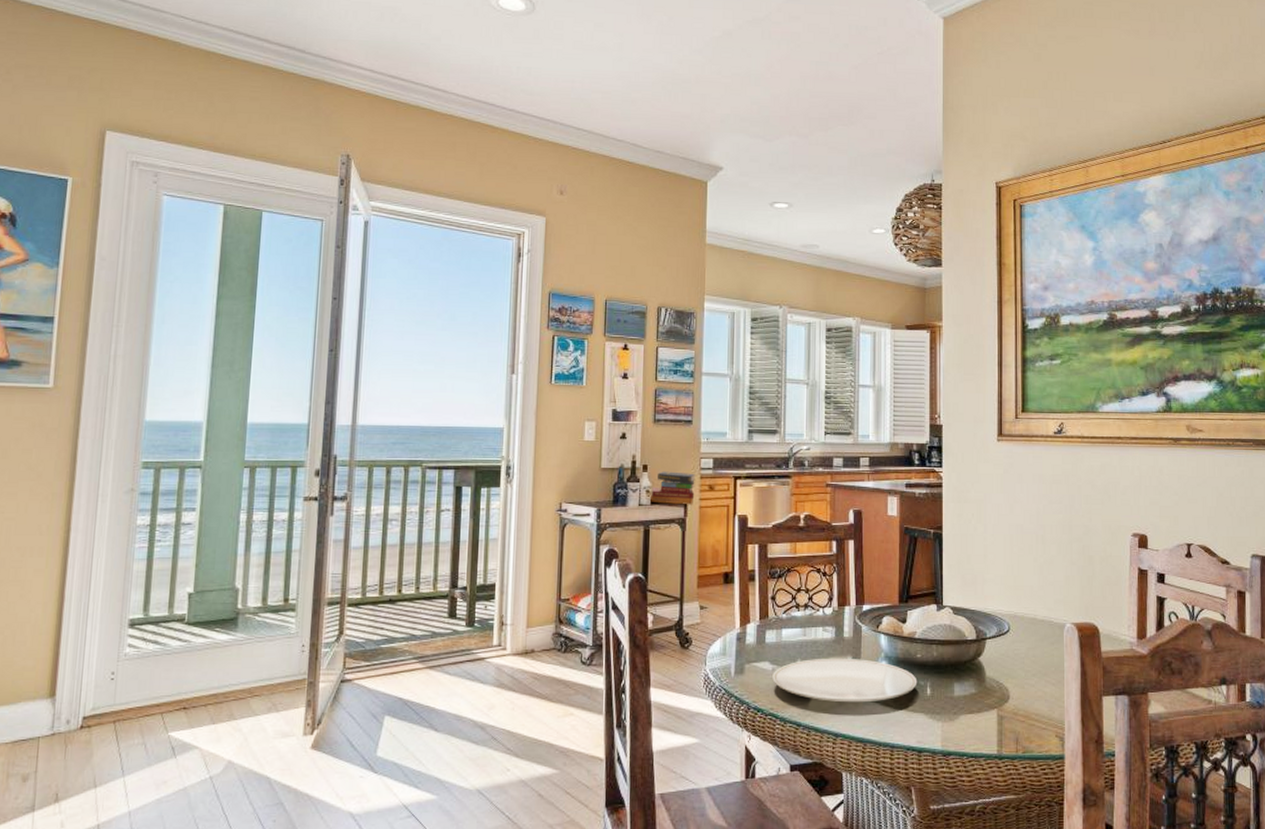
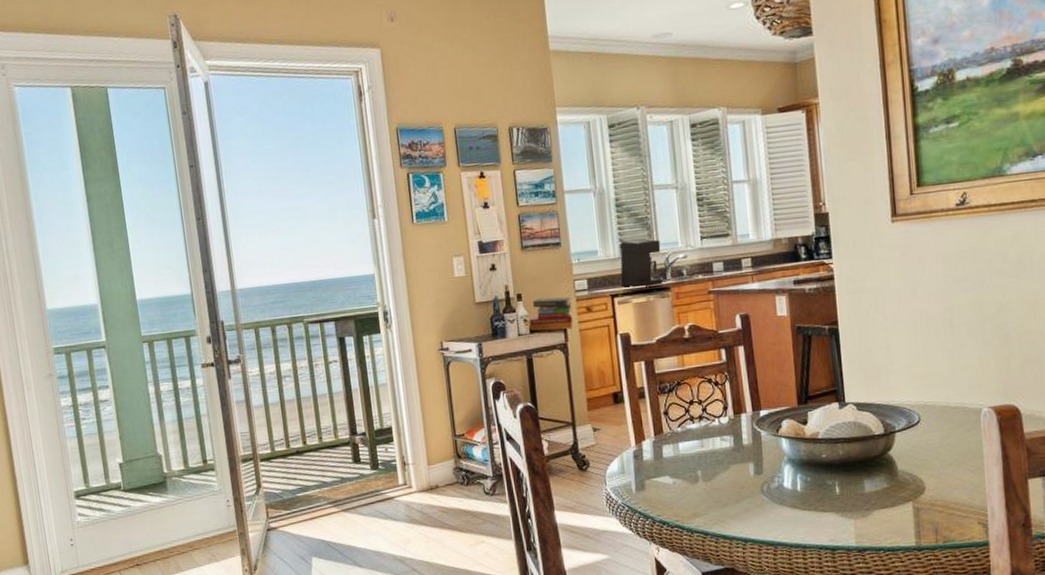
coffee maker: none [744,427,787,474] -> present [620,238,663,289]
plate: present [772,658,918,703] -> none [674,464,825,509]

